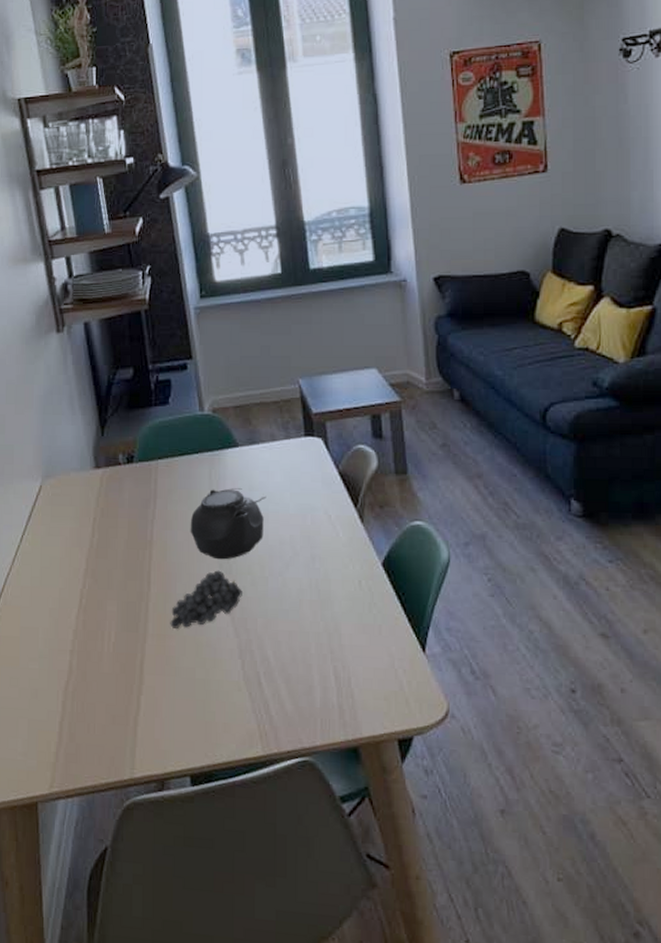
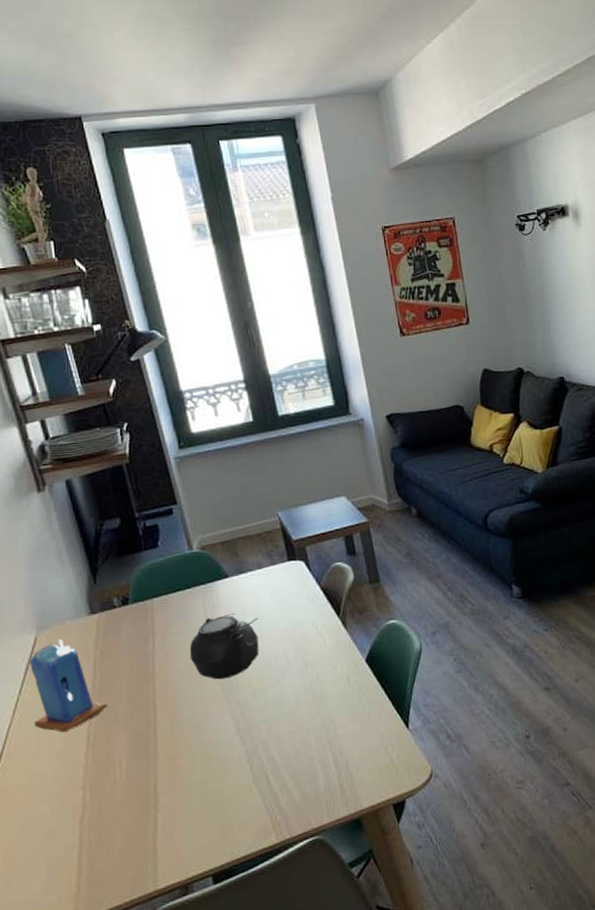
candle: none [30,490,103,589] -> present [29,638,108,732]
fruit: present [170,570,242,629] -> none [179,689,245,748]

